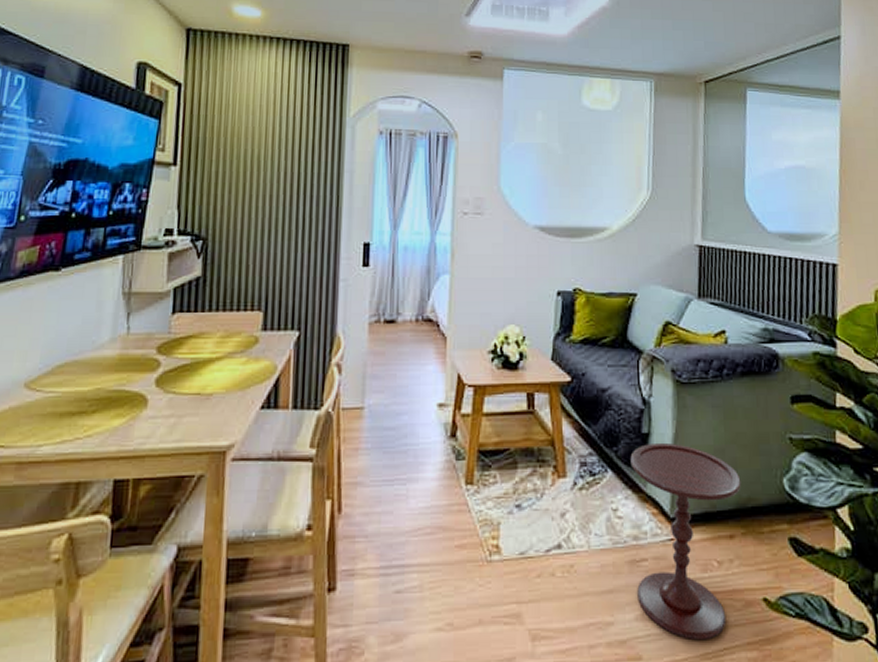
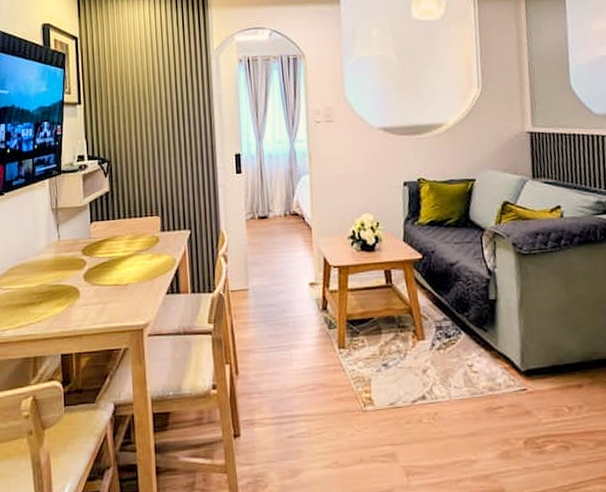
side table: present [630,442,741,641] -> none [480,306,586,475]

